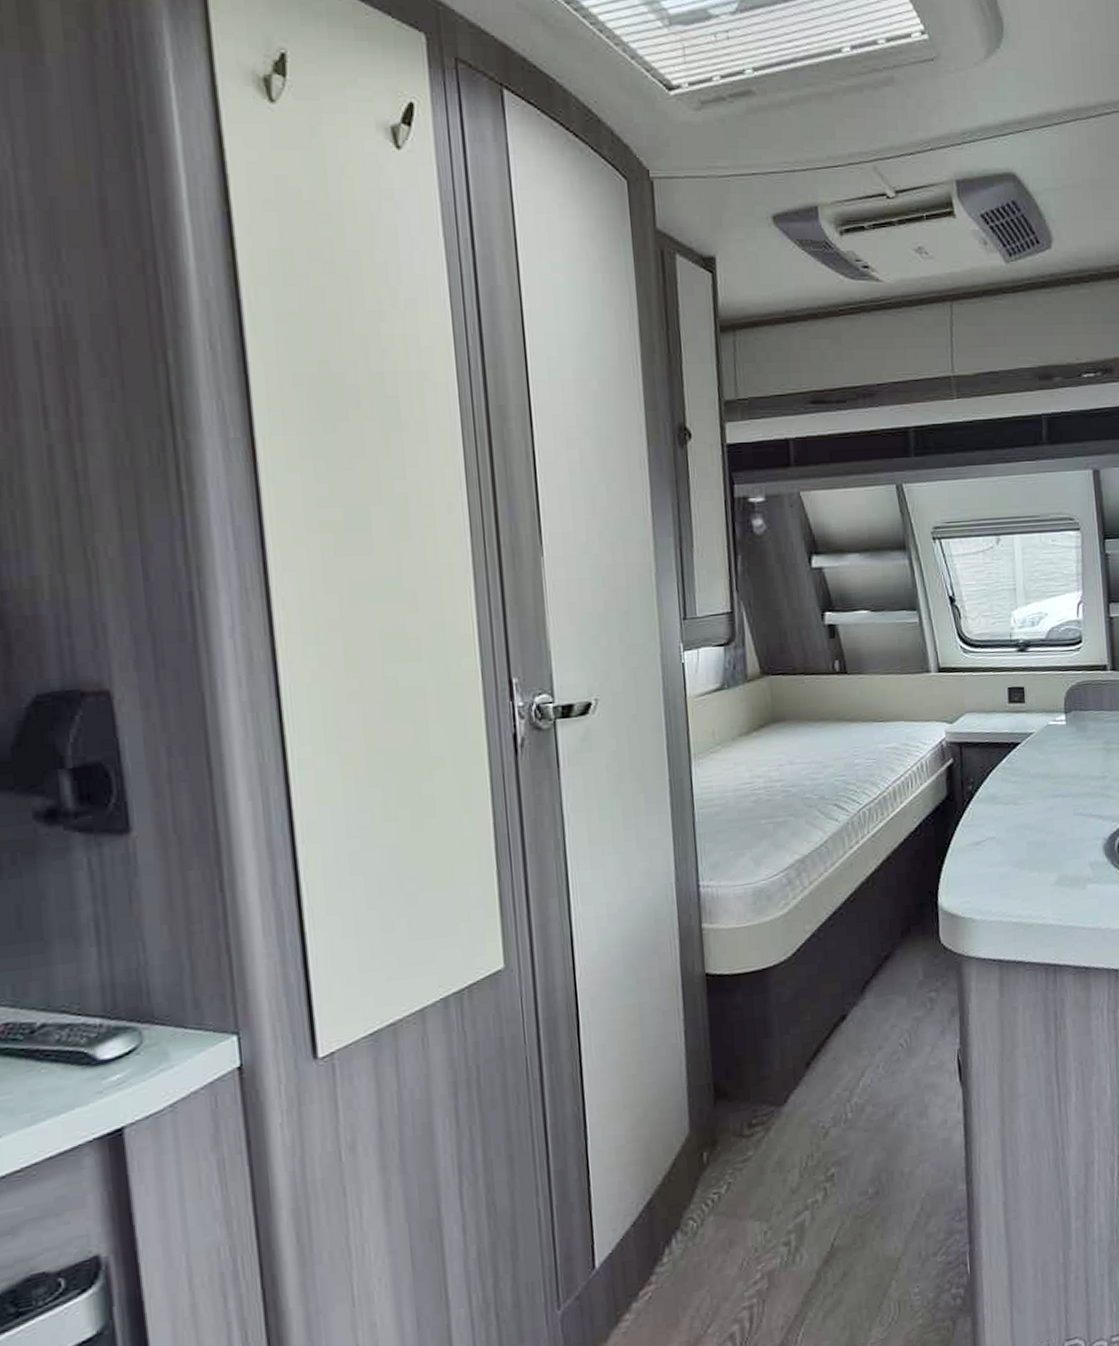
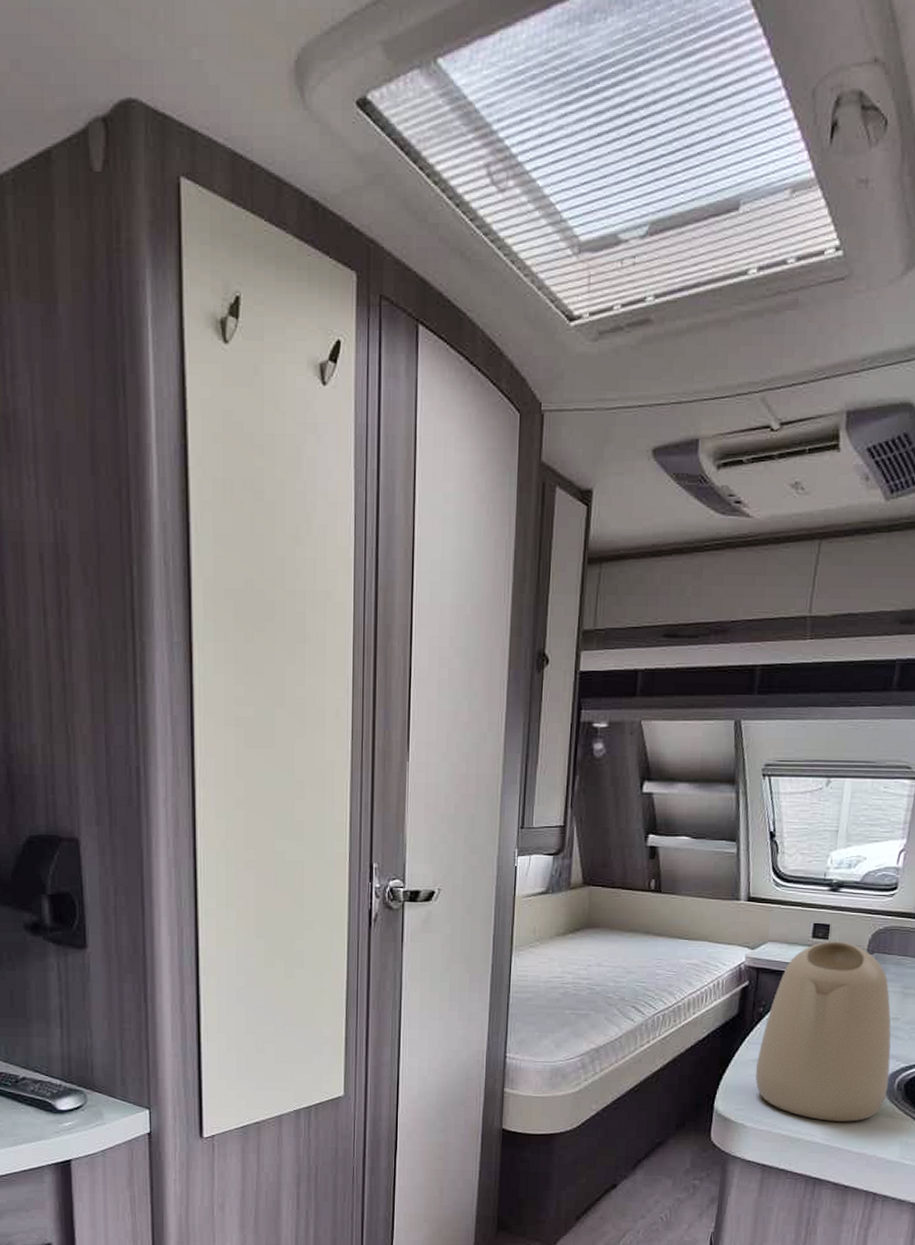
kettle: none [974,703,1109,899] -> present [755,941,891,1122]

